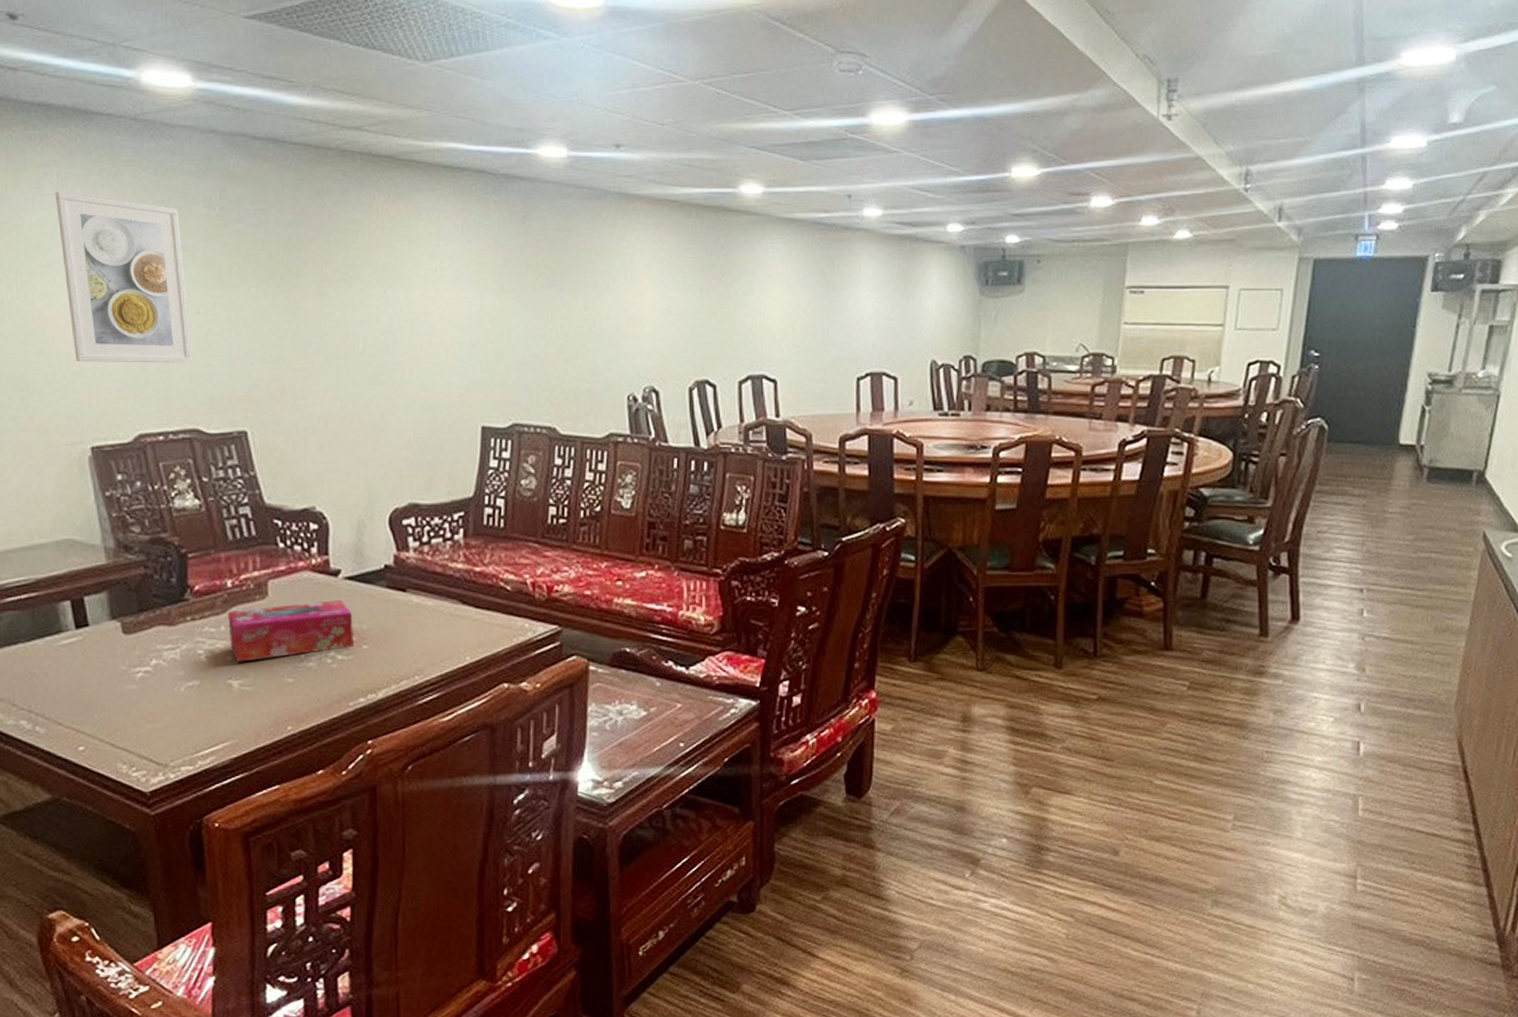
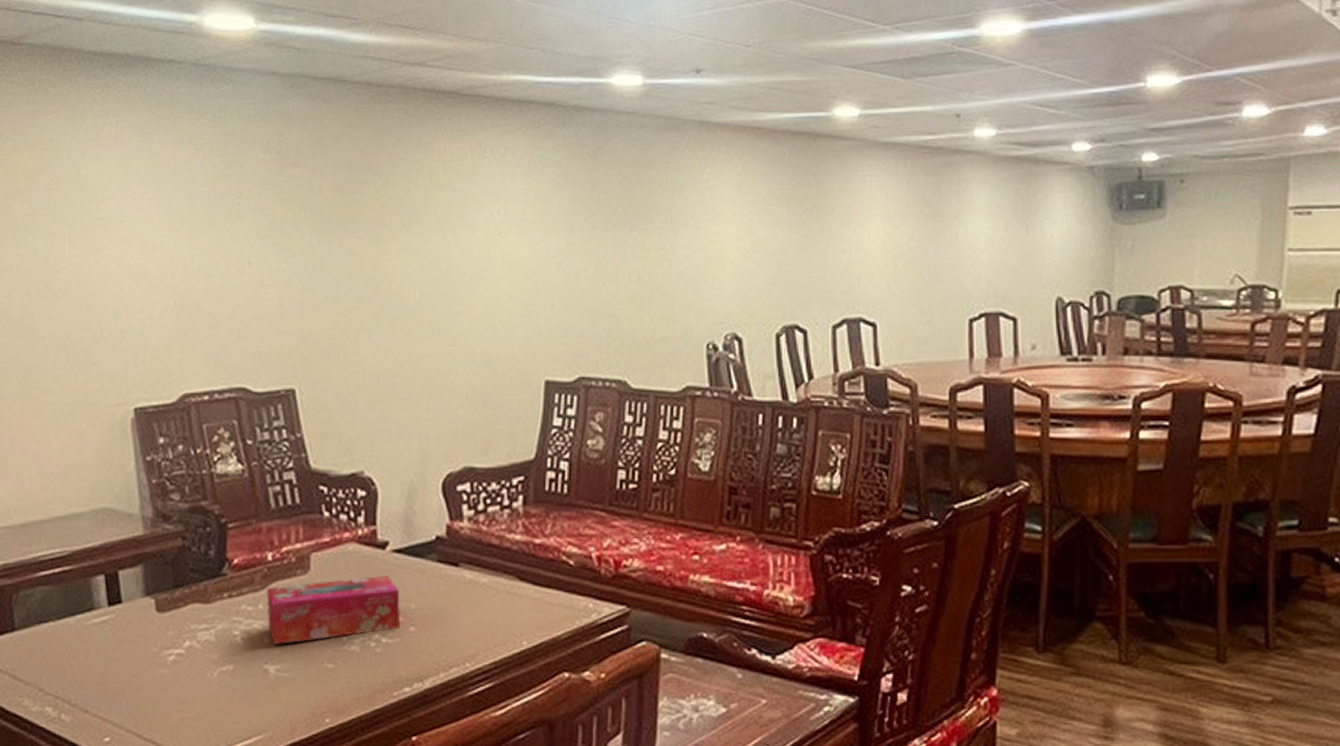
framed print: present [55,191,193,363] -> none [112,141,242,318]

